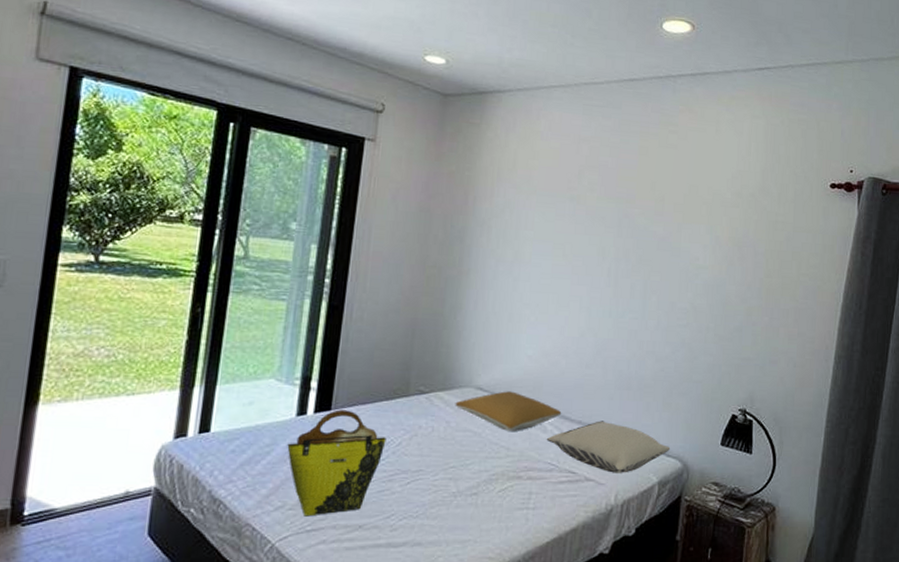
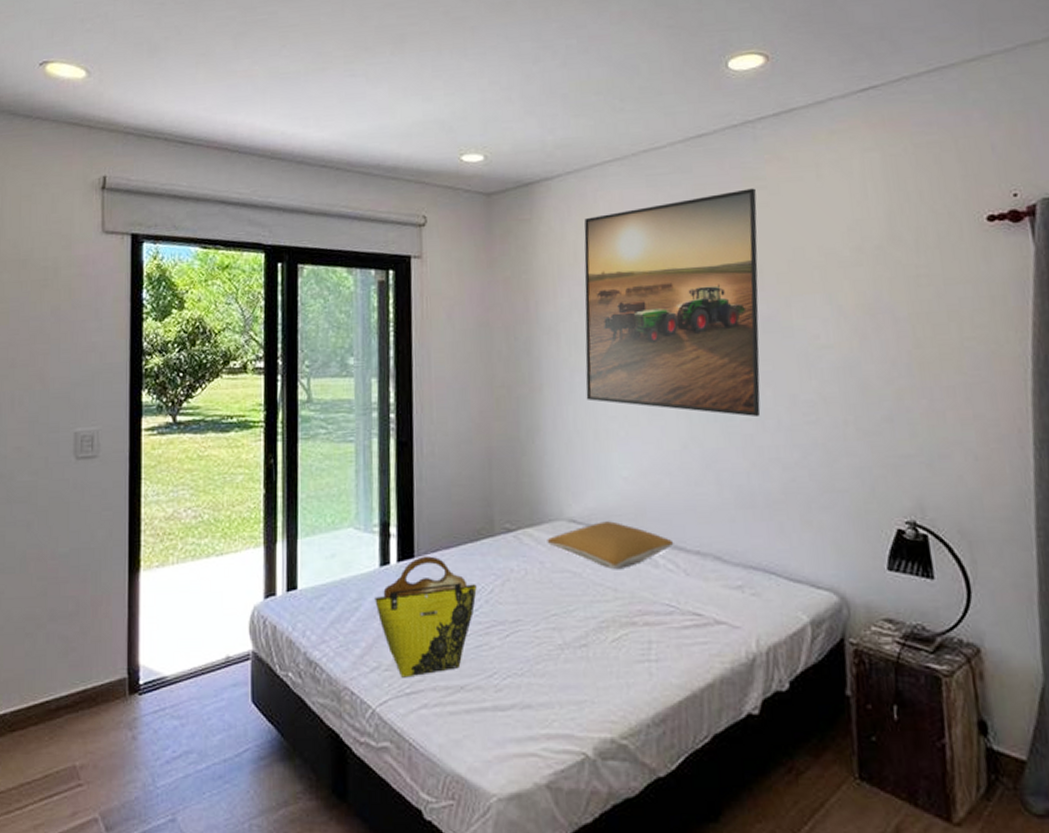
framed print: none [506,130,669,317] -> present [584,188,761,418]
pillow: present [546,421,671,473] -> none [659,549,820,613]

